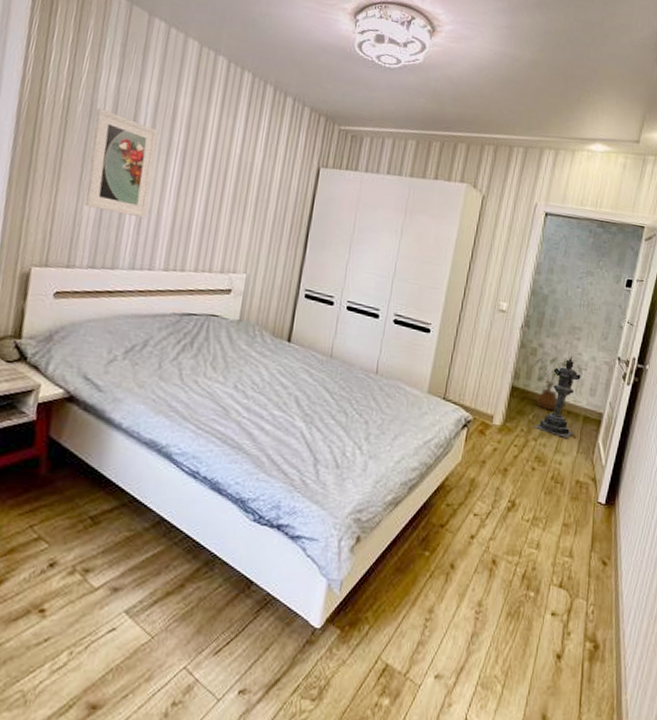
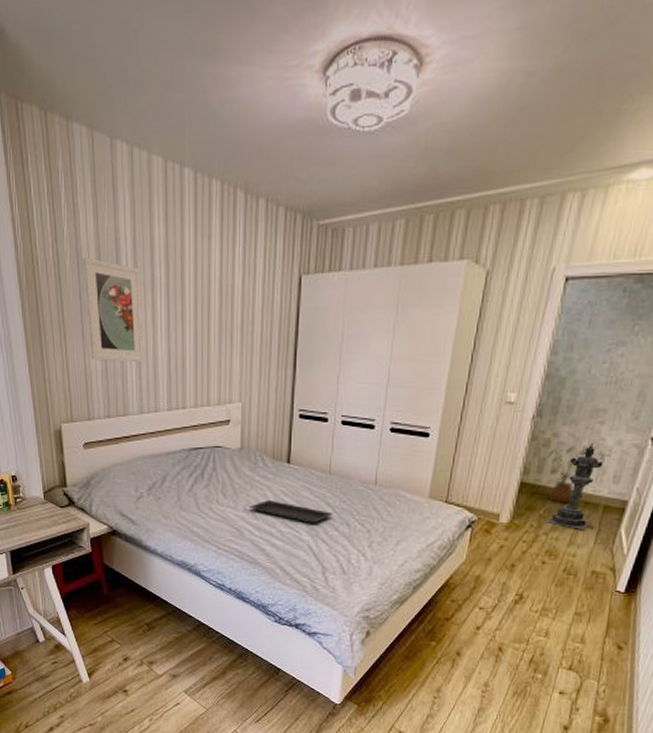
serving tray: none [240,378,331,410] -> present [249,500,333,524]

